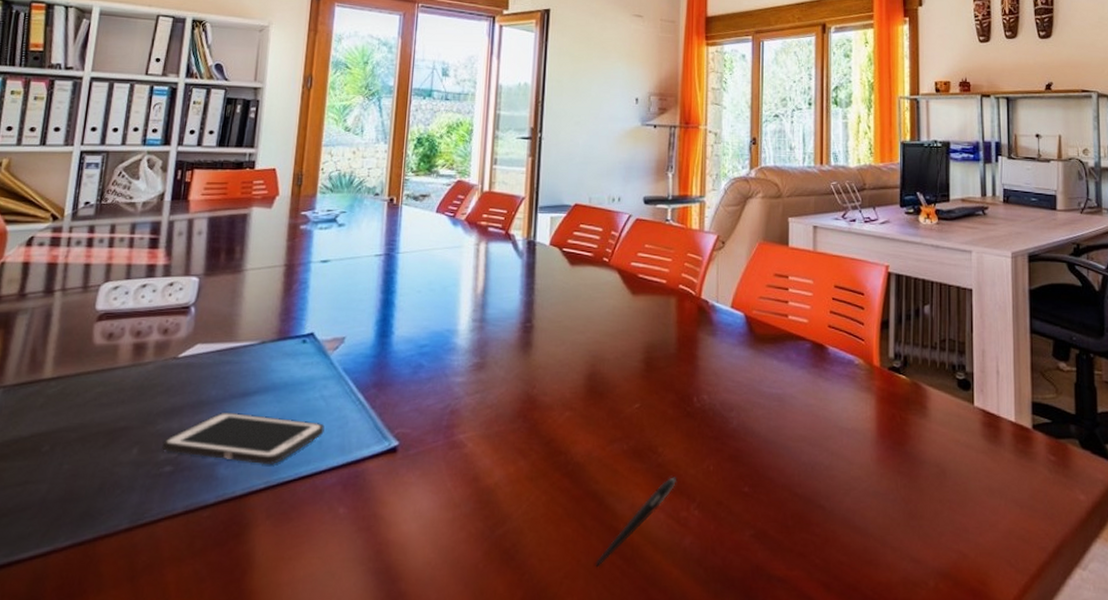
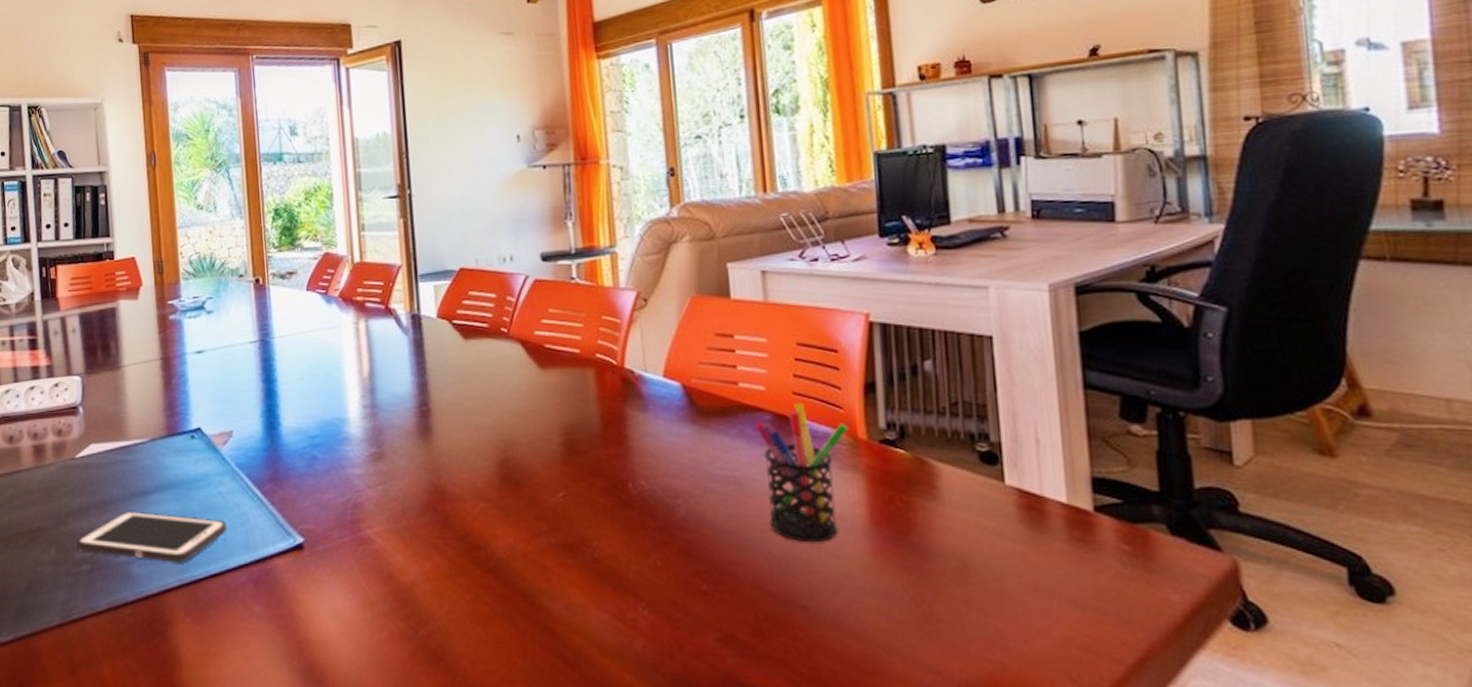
pen: present [595,477,678,568] -> none [534,573,619,671]
pen holder: none [798,335,867,451] -> present [755,403,849,543]

